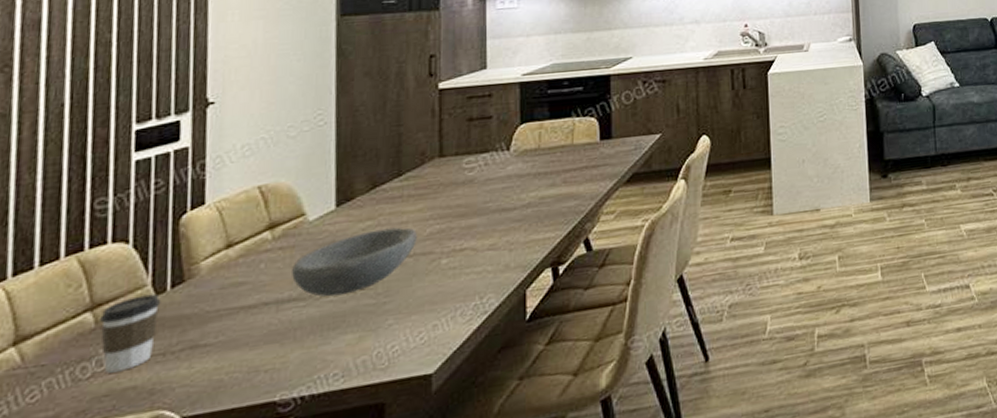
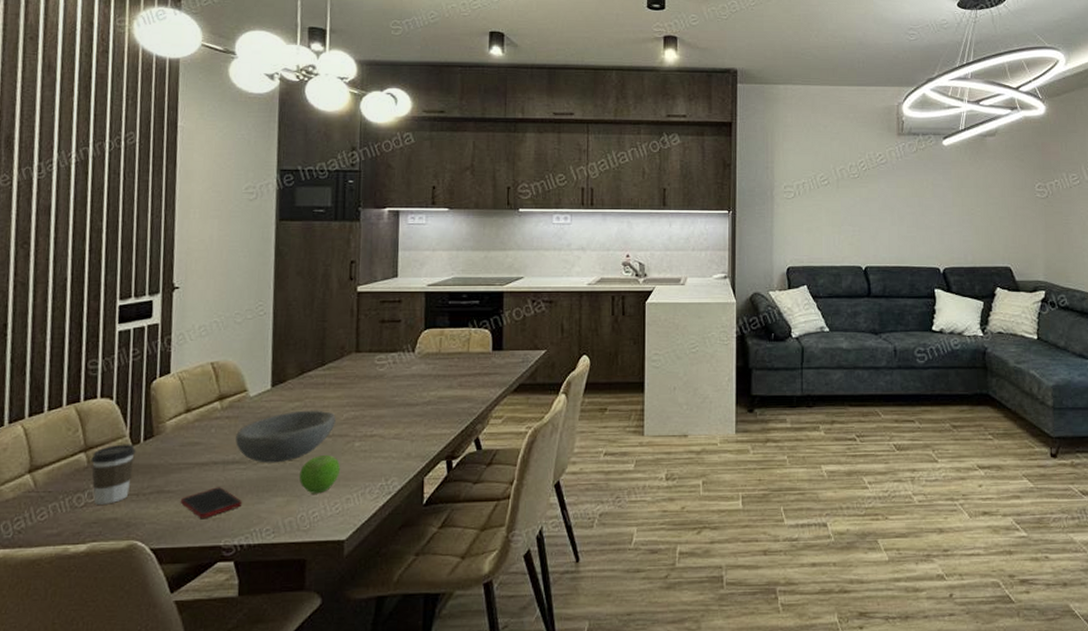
cell phone: none [220,331,303,372] -> present [180,487,243,518]
fruit: none [374,278,425,326] -> present [299,455,341,494]

